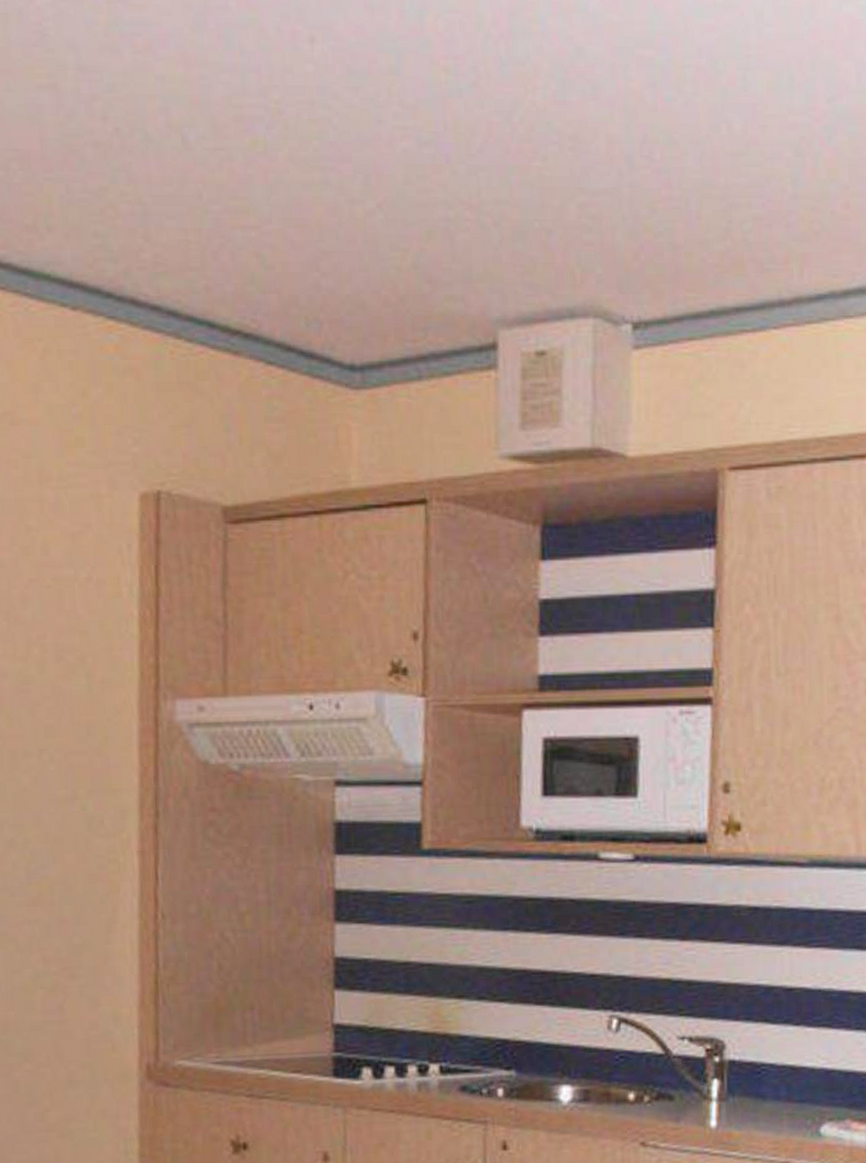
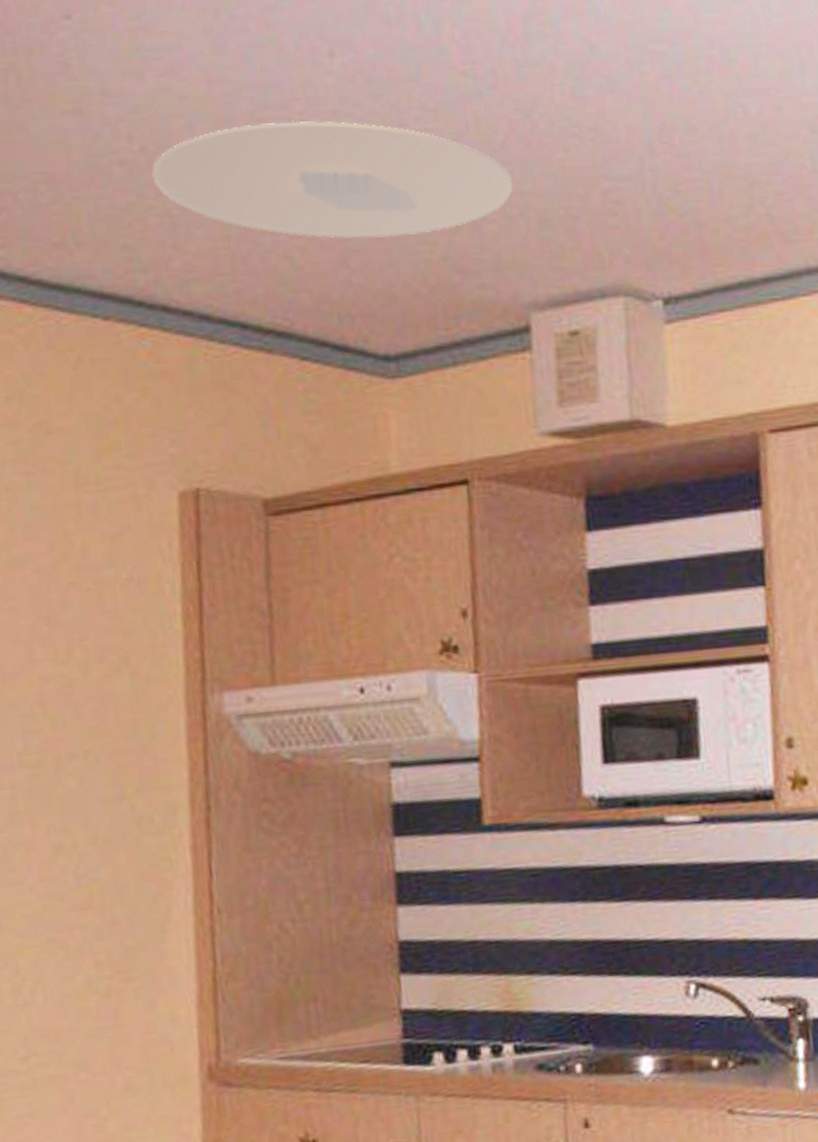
ceiling light: none [126,110,488,240] -> present [152,121,513,238]

